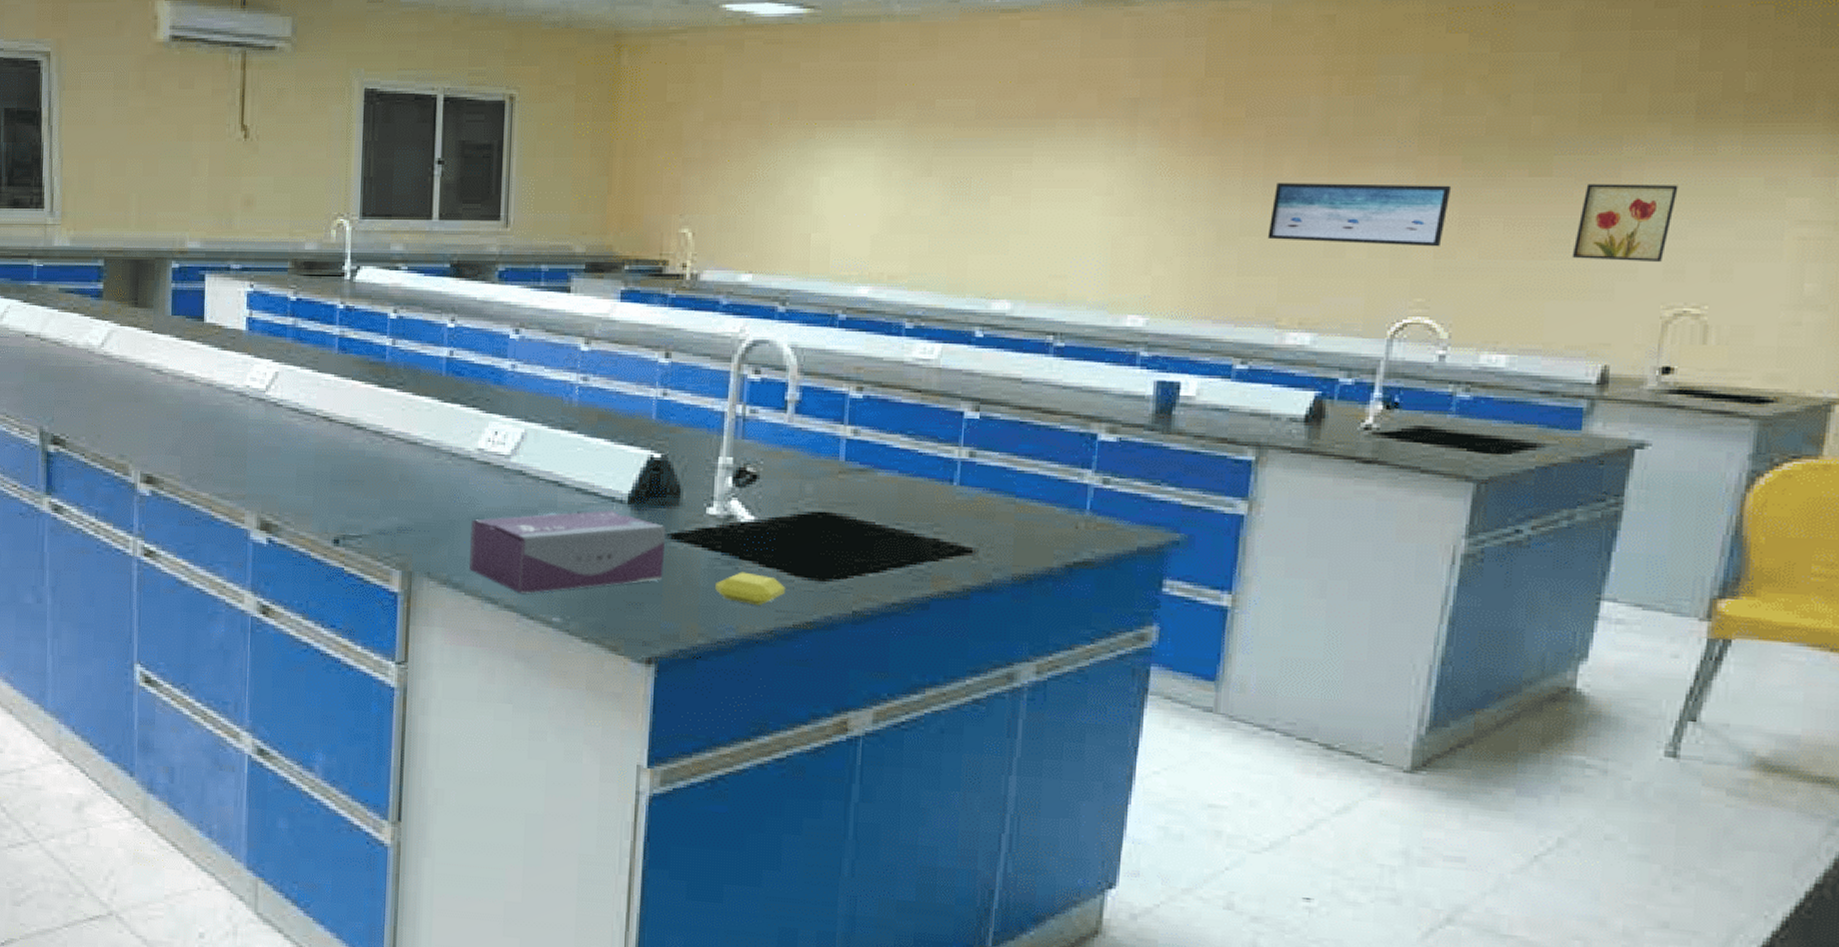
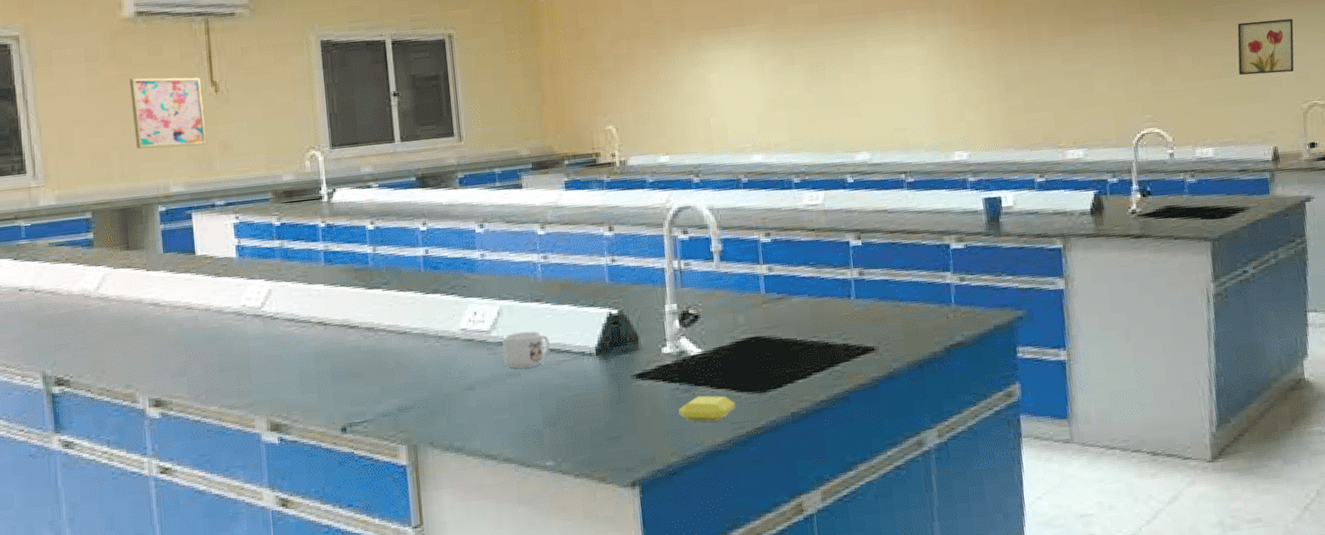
wall art: none [156,113,231,198] -> present [129,77,207,149]
tissue box: present [468,510,666,594] -> none [464,363,635,447]
mug: none [520,462,576,505] -> present [502,331,550,369]
wall art: present [1267,183,1452,247] -> none [1039,33,1155,85]

